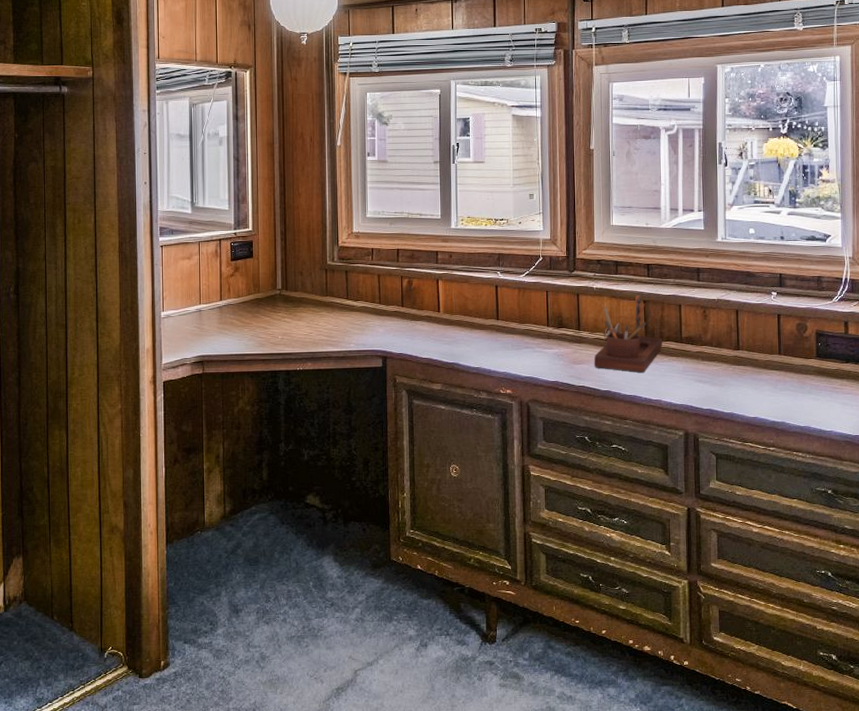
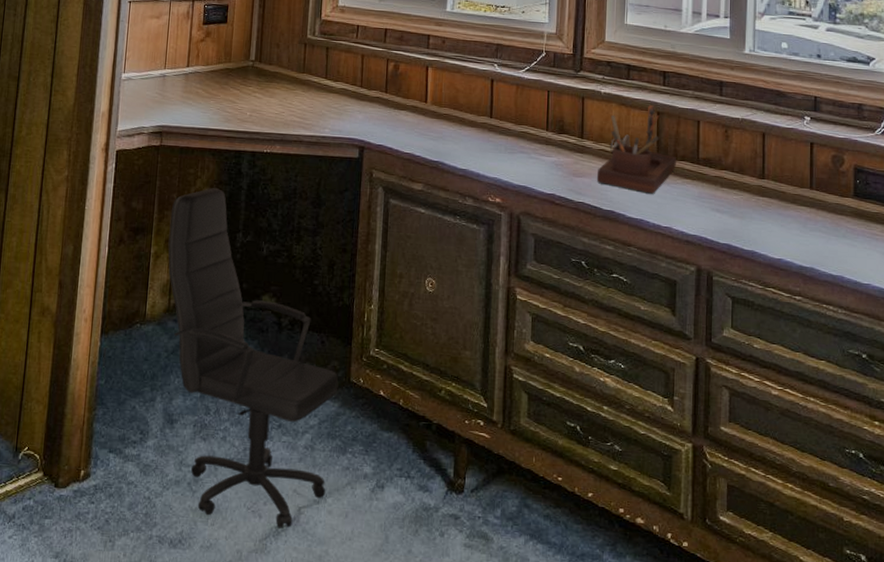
office chair: none [218,406,381,690] -> present [168,188,339,528]

